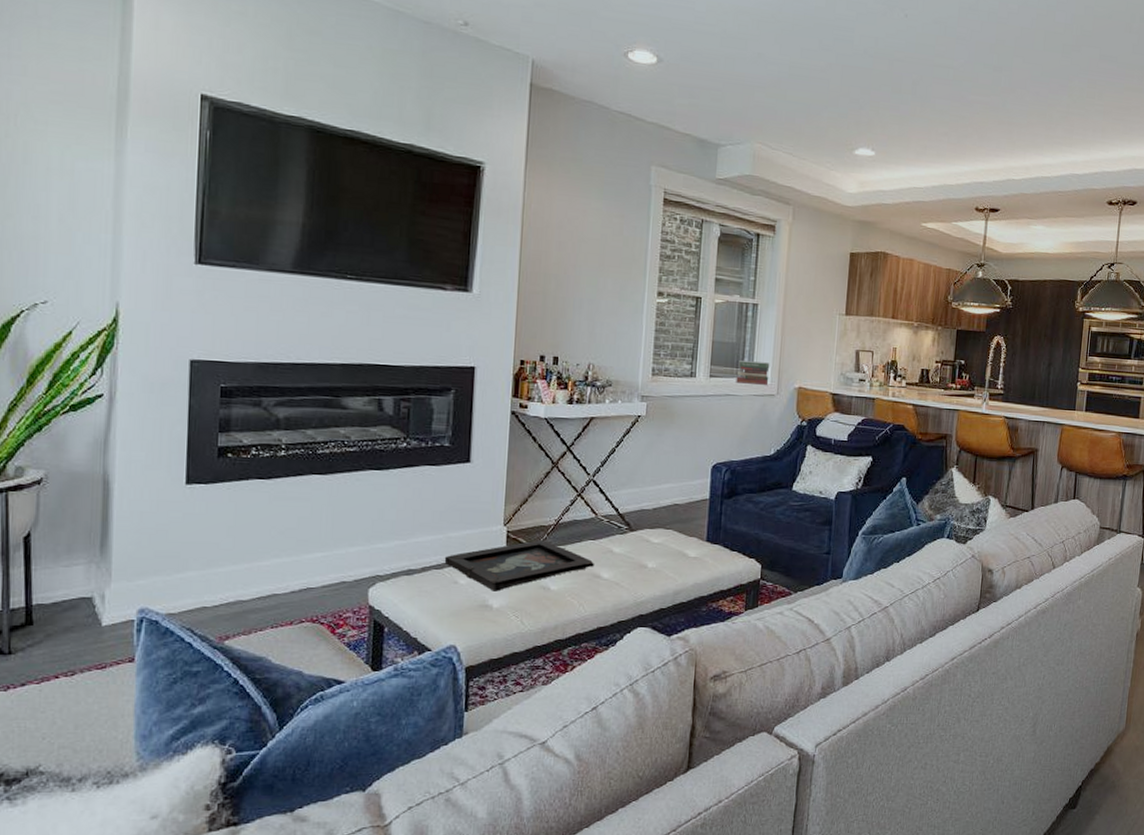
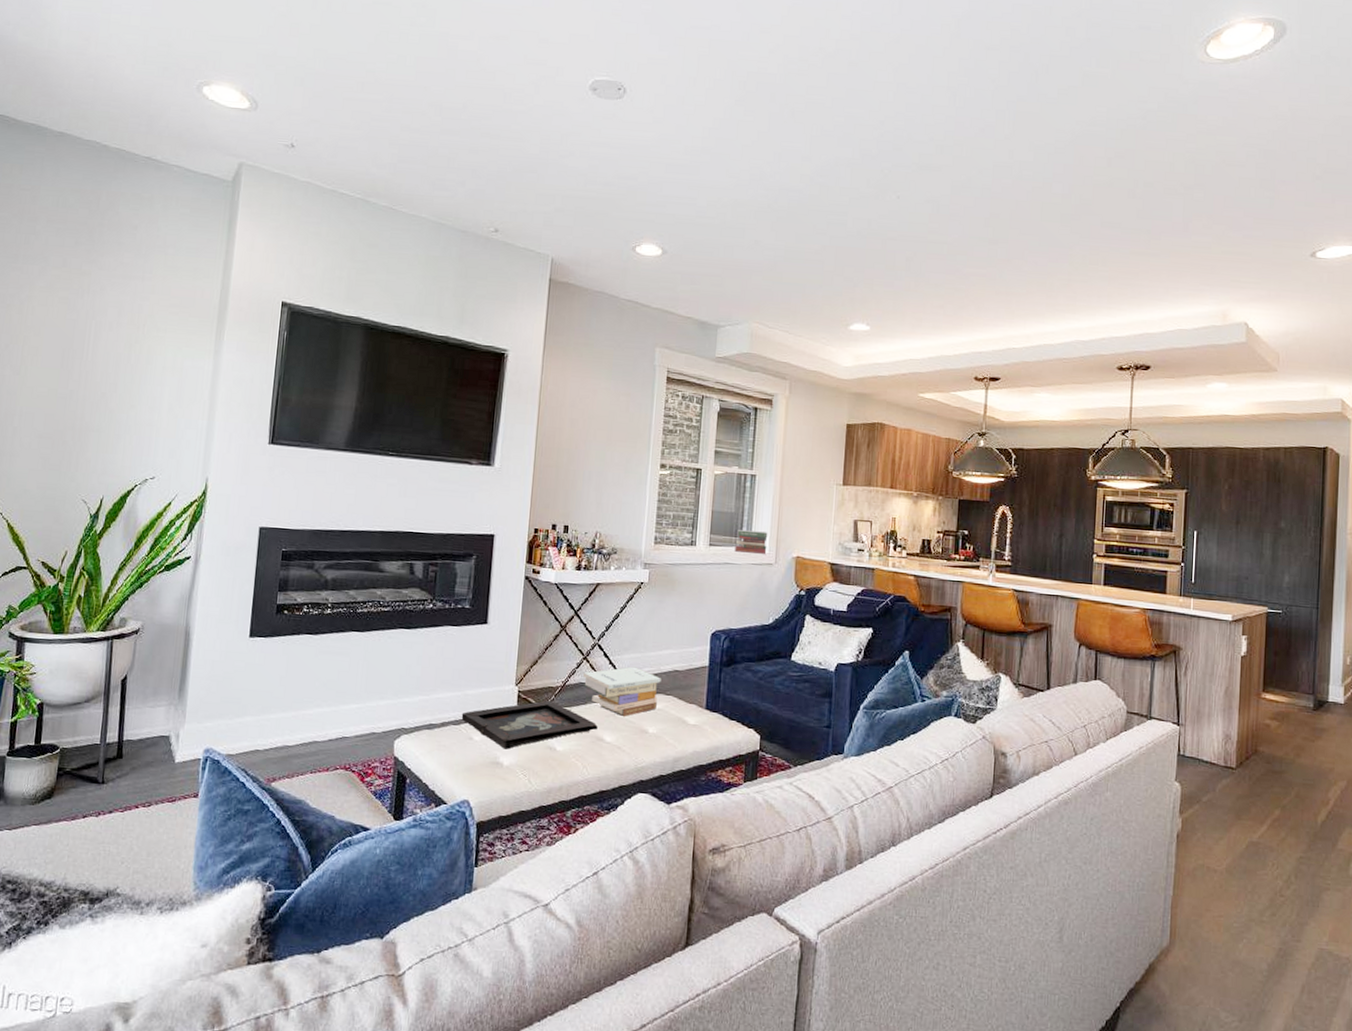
books: none [578,502,661,552] -> present [583,666,661,716]

